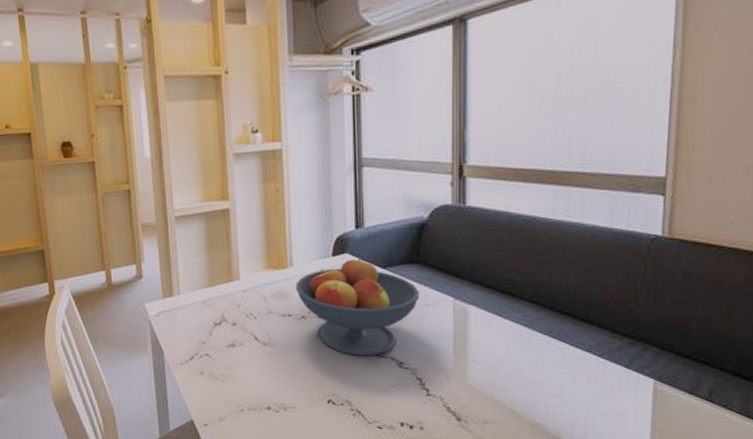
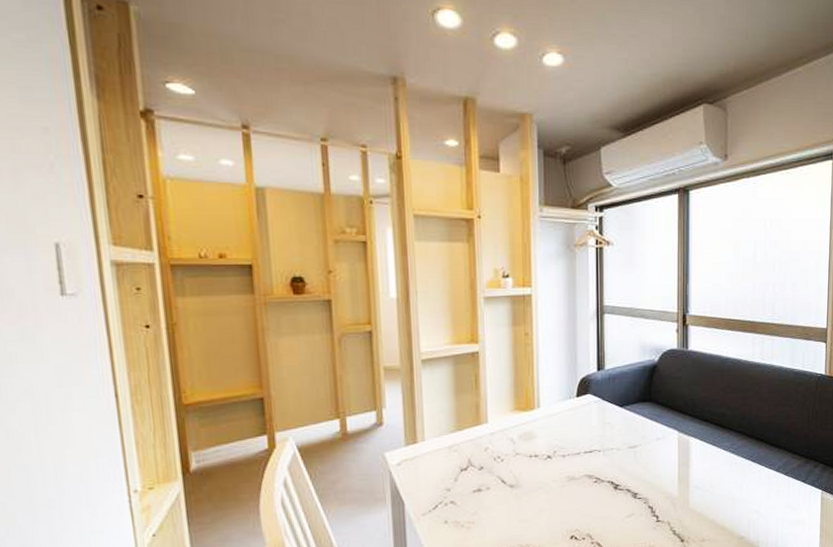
fruit bowl: present [295,256,420,356] -> none [542,396,651,491]

